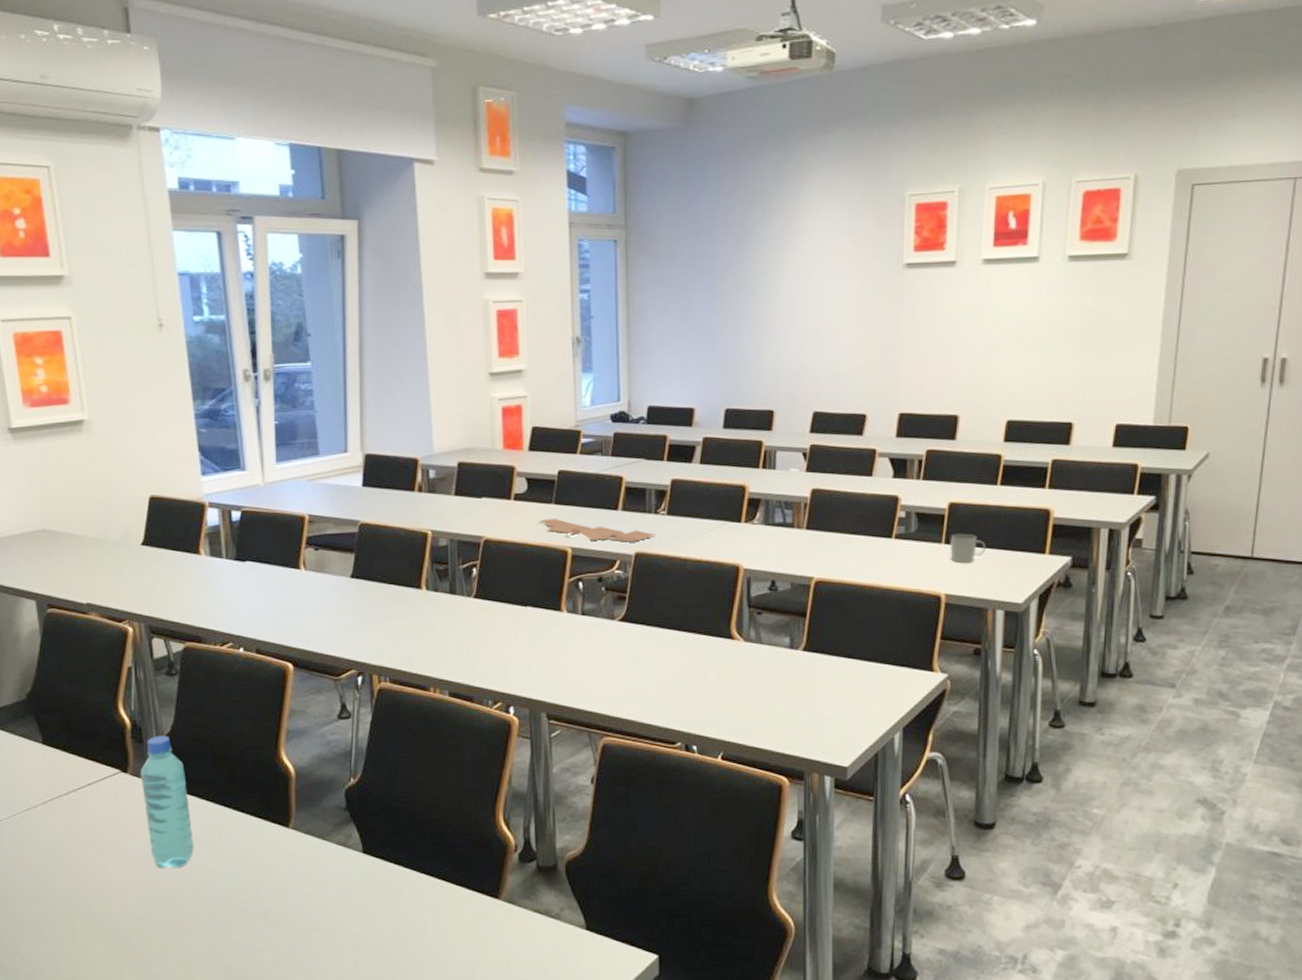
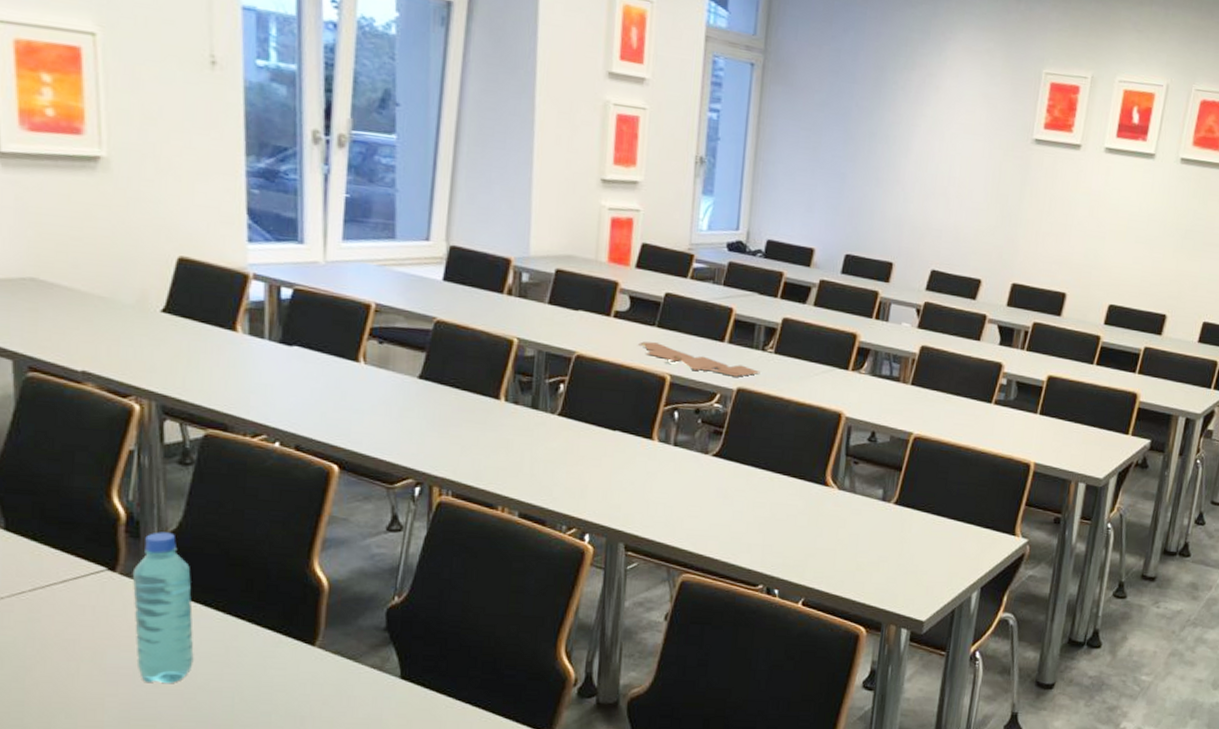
mug: present [950,533,985,564] -> none [1043,405,1076,436]

